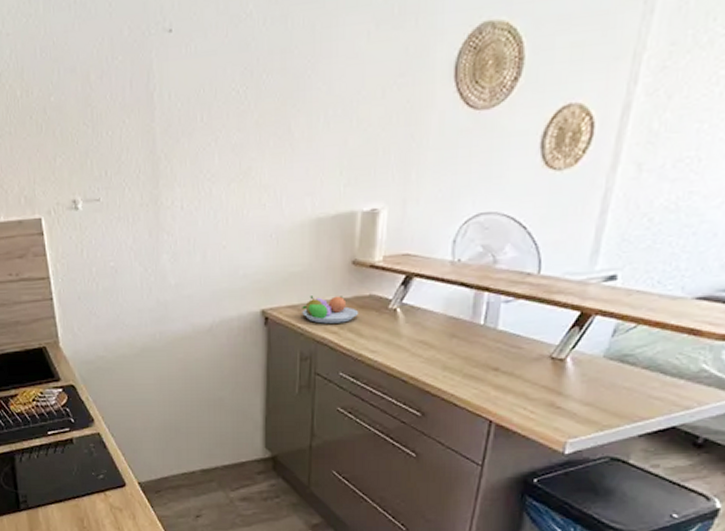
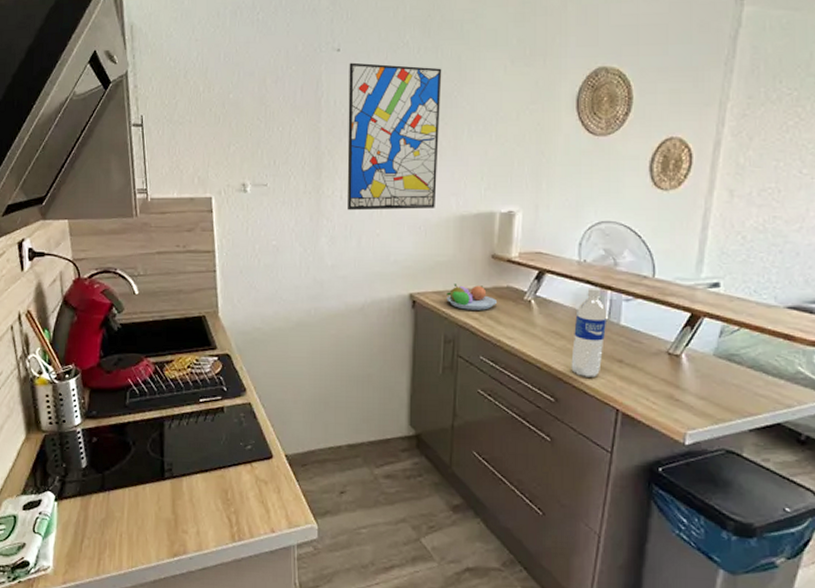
wall art: none [183,42,293,222] -> present [347,62,442,211]
water bottle: none [440,290,483,389] -> present [571,288,608,378]

